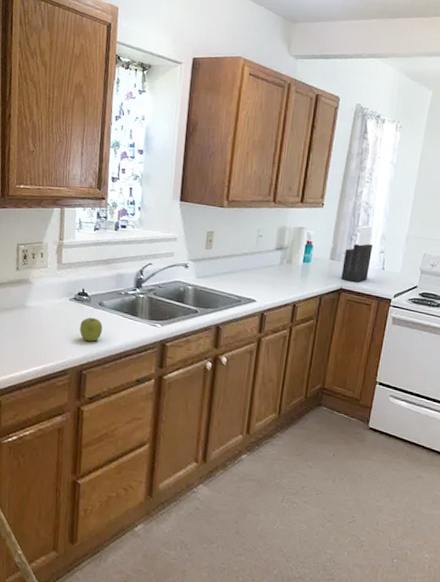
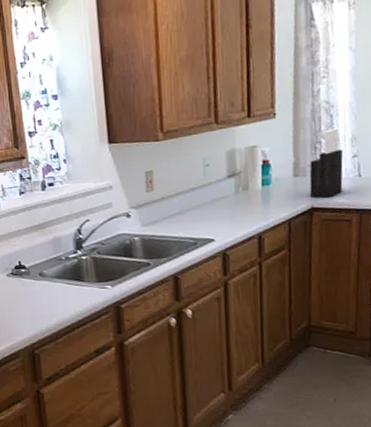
fruit: present [79,318,103,342] -> none [23,291,48,318]

